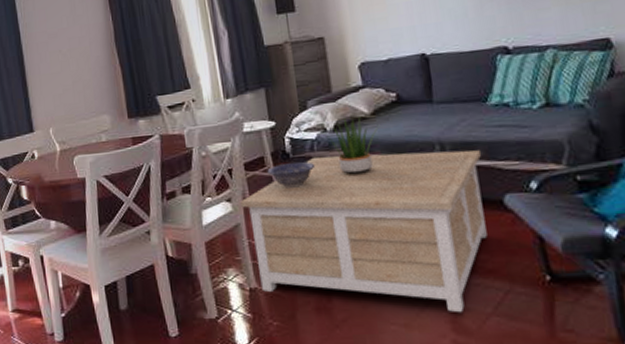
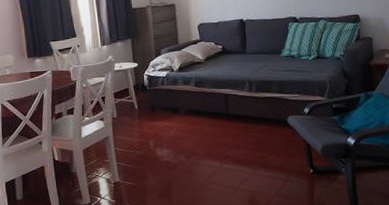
coffee table: present [239,150,487,312] -> none [109,86,276,195]
decorative bowl: present [267,161,315,188] -> none [130,92,165,111]
potted plant: present [325,118,380,175] -> none [173,62,210,102]

